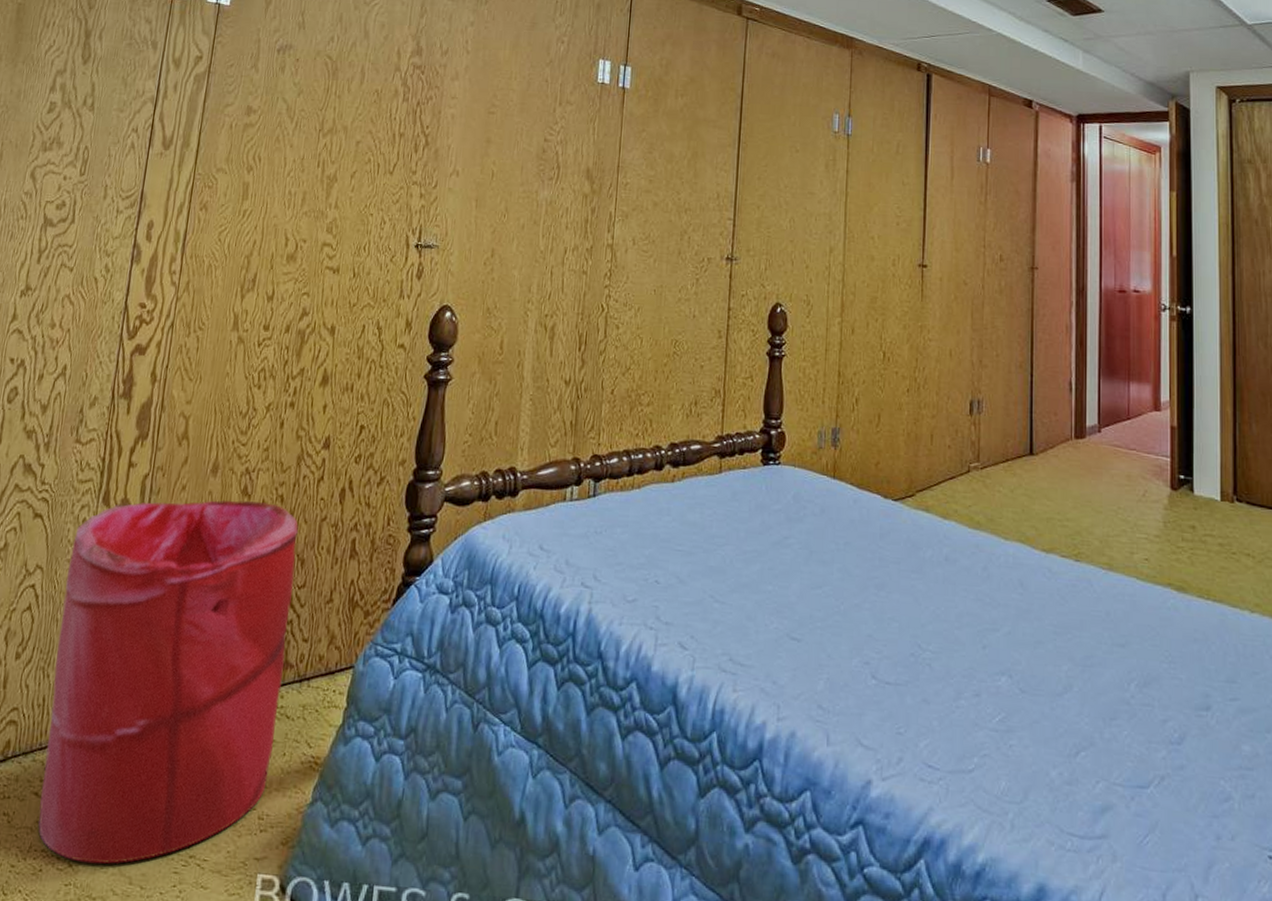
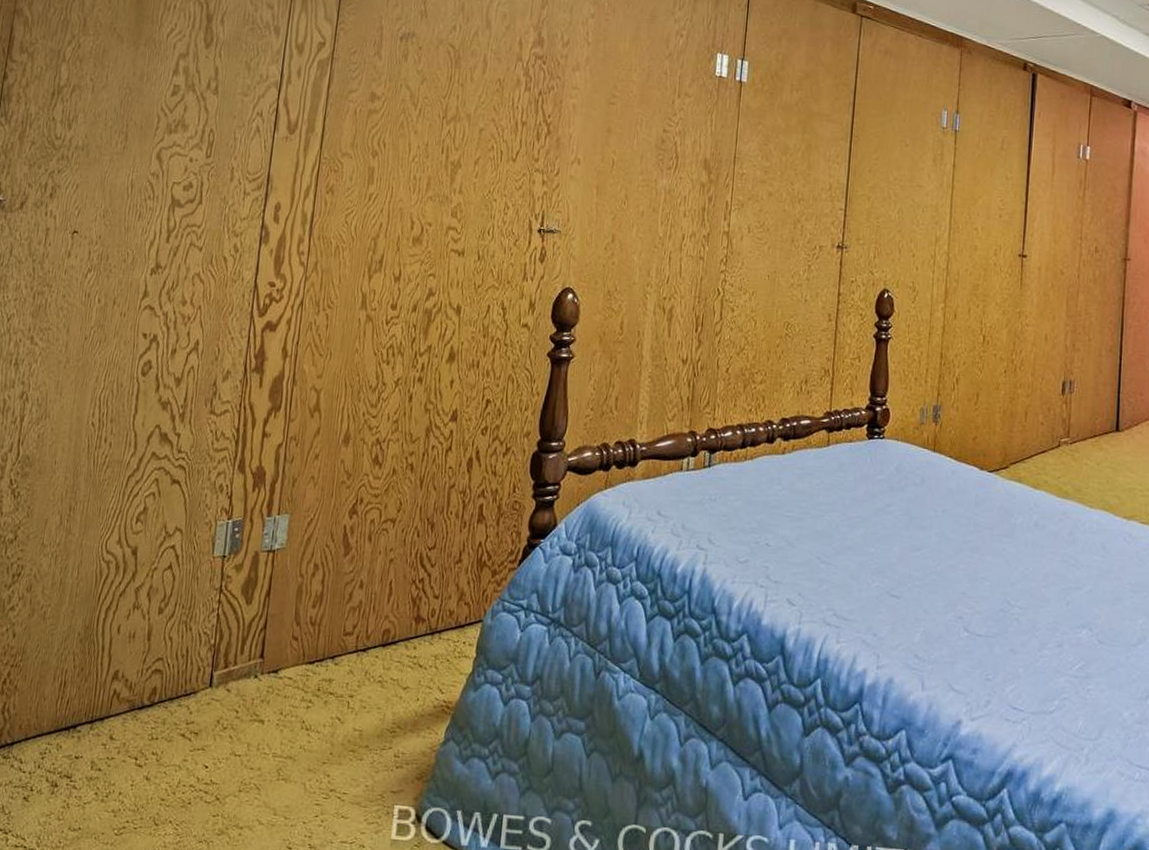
laundry hamper: present [38,499,299,864] -> none [186,468,428,798]

